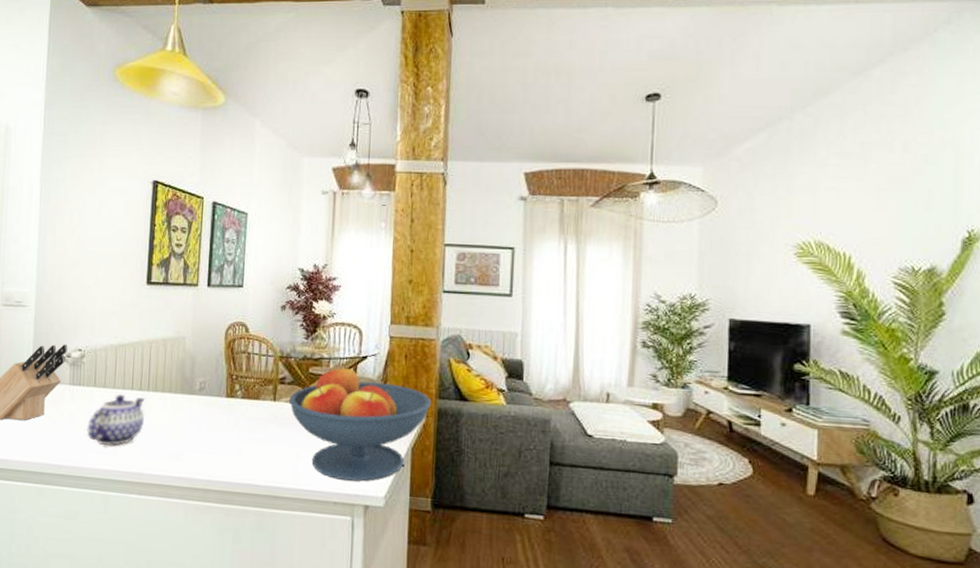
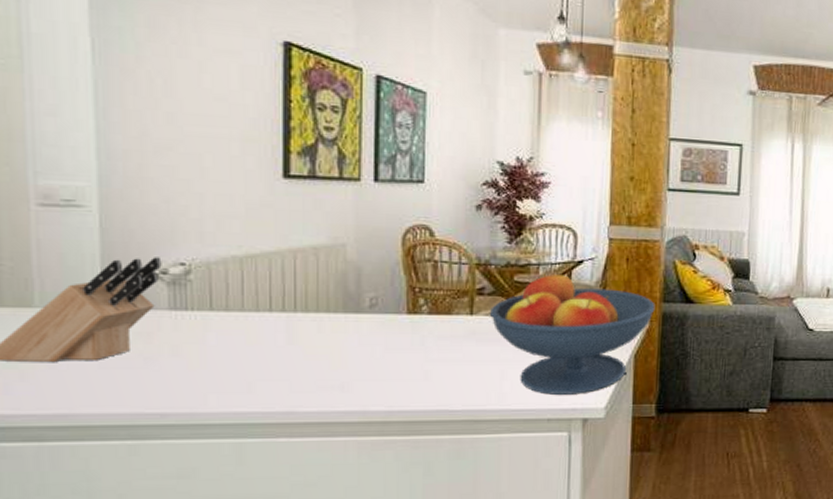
teapot: present [87,394,145,446] -> none [203,317,291,382]

